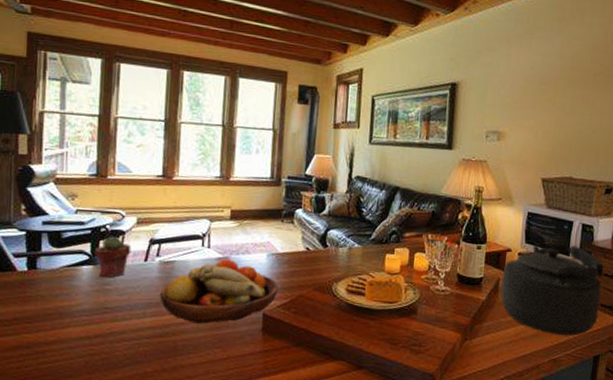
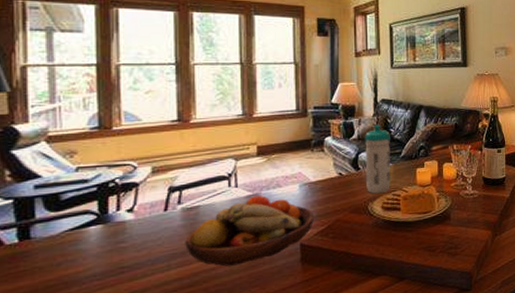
potted succulent: present [95,236,132,278] -> none [103,189,148,235]
water bottle: none [332,202,362,275] -> present [364,124,390,194]

